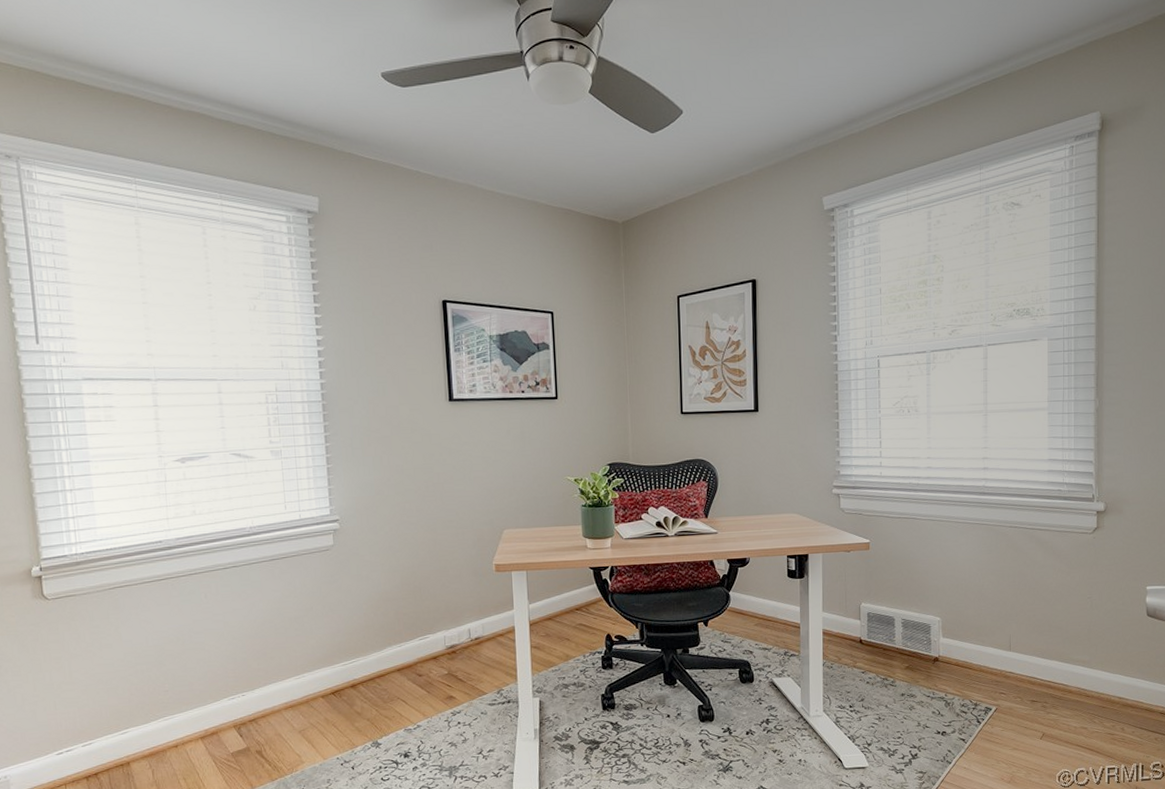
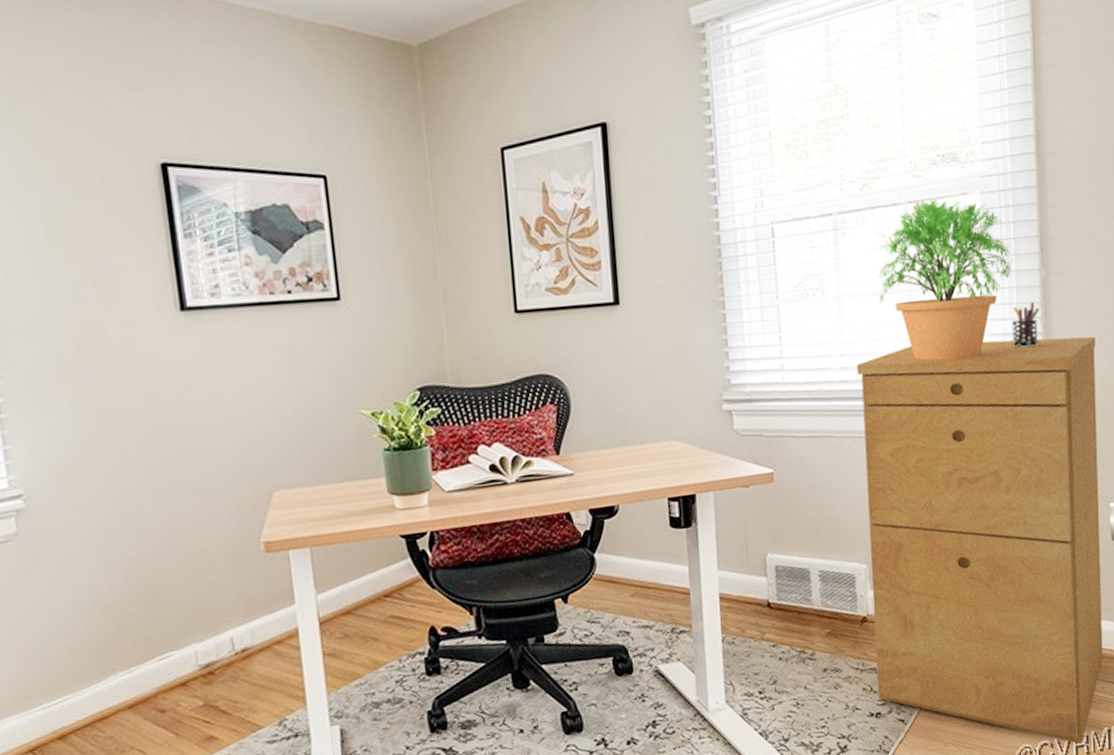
filing cabinet: none [940,453,1140,774] -> present [856,336,1103,744]
potted plant: none [958,342,1072,467] -> present [874,198,1012,361]
pen holder: none [1069,426,1093,460] -> present [1012,302,1039,348]

